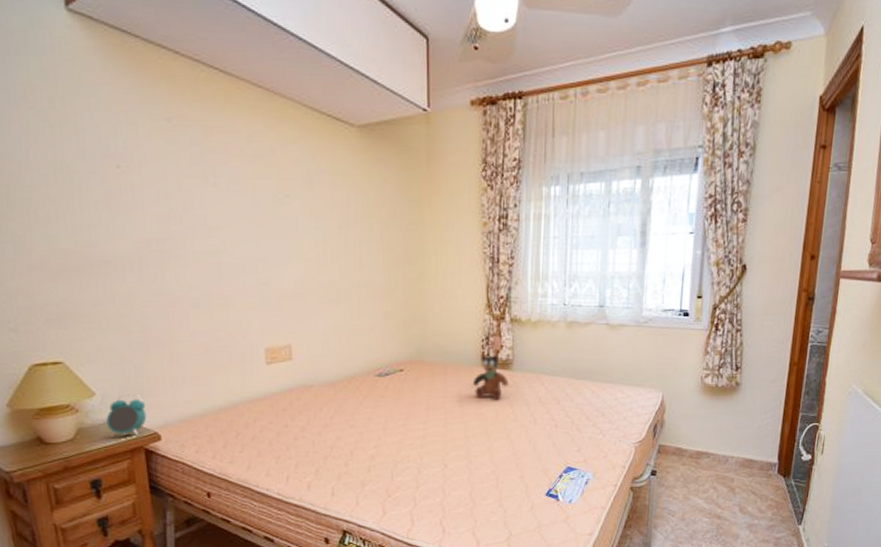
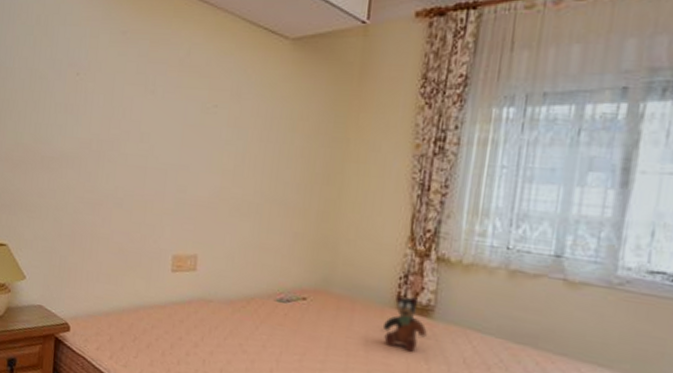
alarm clock: present [106,394,147,437] -> none [29,281,63,323]

